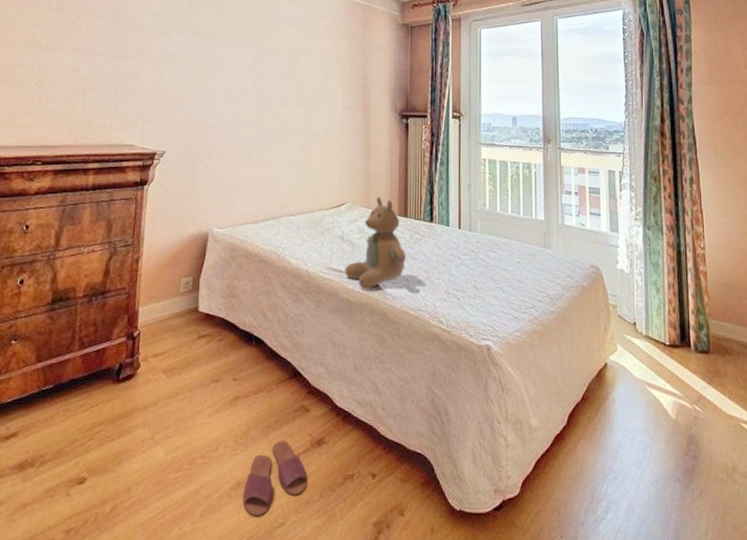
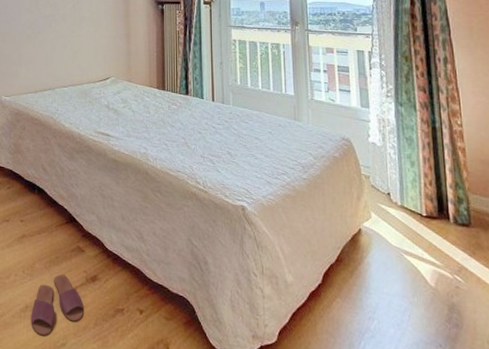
teddy bear: present [345,196,406,289] -> none [111,72,165,151]

